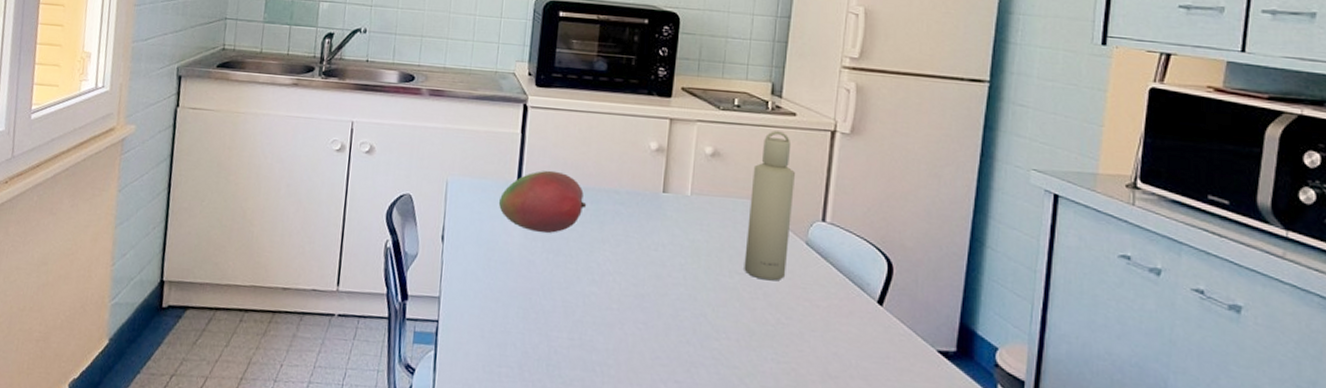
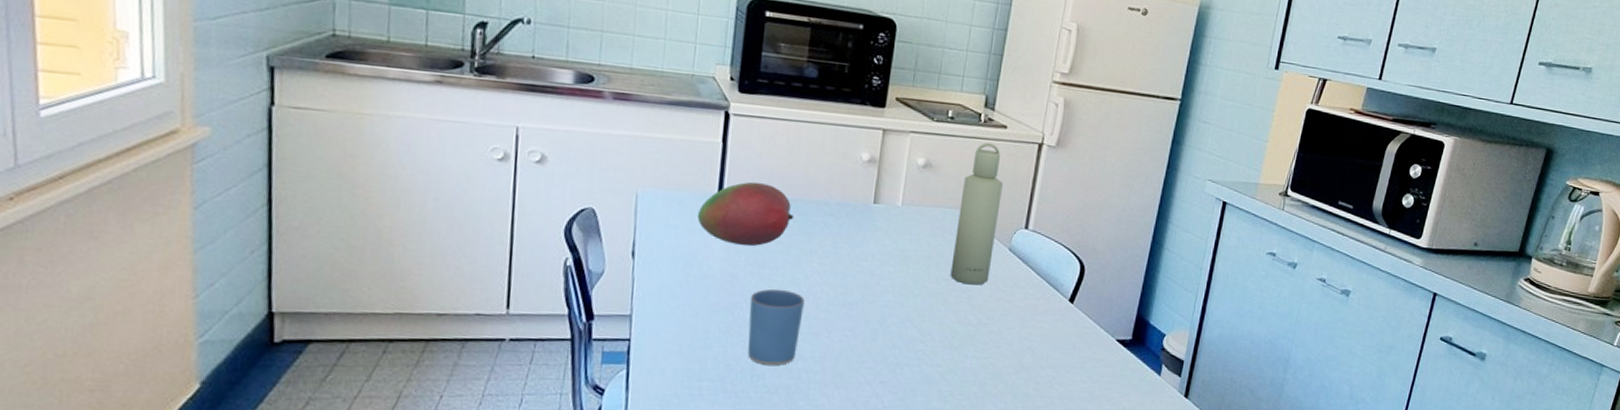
mug: none [544,276,598,356] -> present [748,288,805,365]

